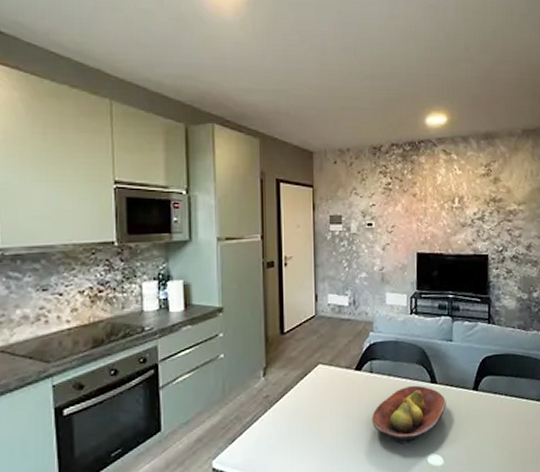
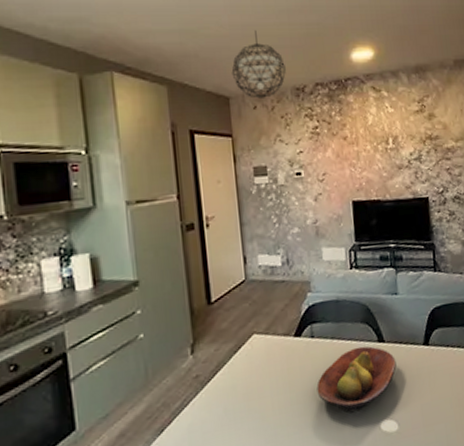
pendant light: none [317,93,365,155] -> present [231,30,286,99]

